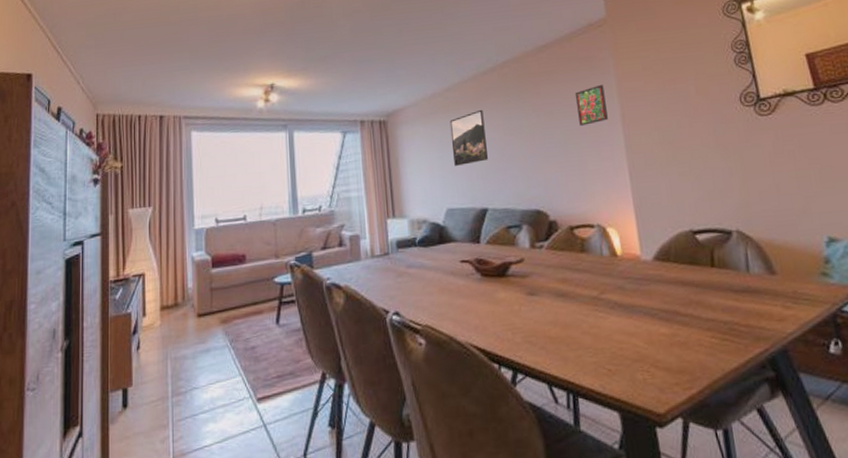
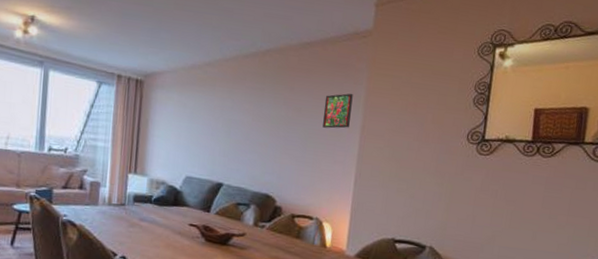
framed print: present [449,109,488,166] -> none [200,90,238,140]

